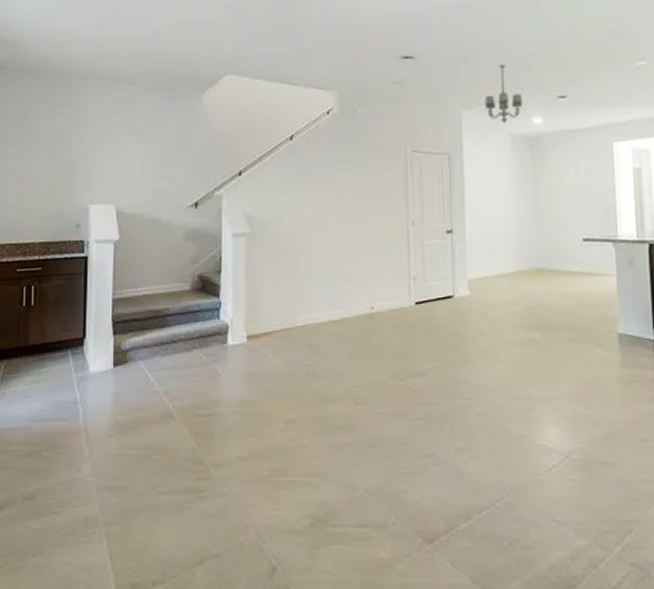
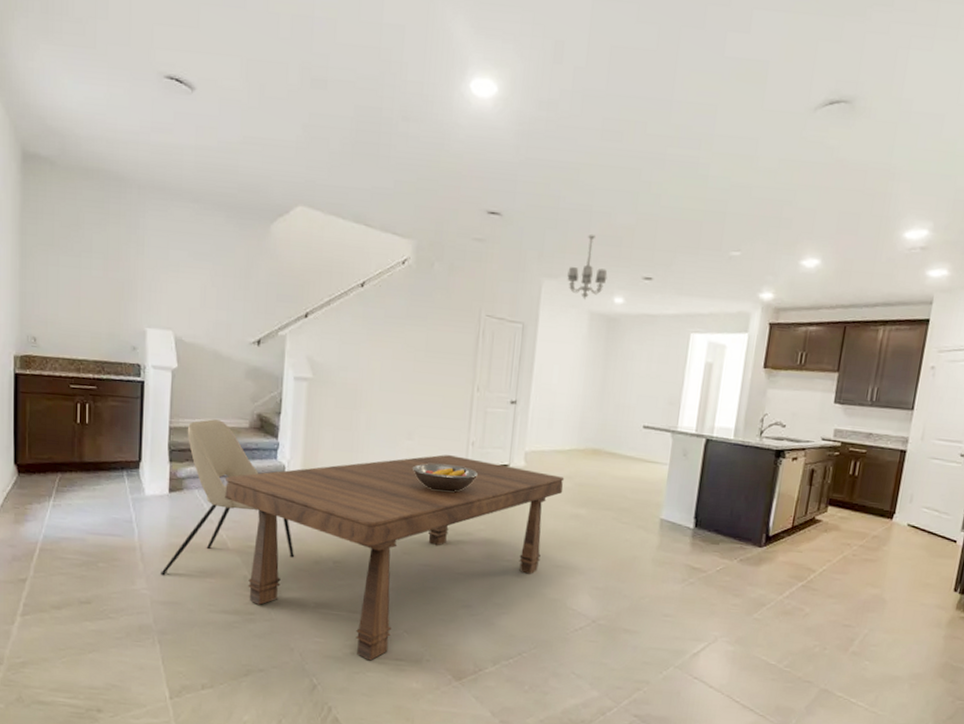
dining chair: none [107,286,244,457] -> present [161,419,295,575]
dining table: none [170,293,513,531] -> present [225,454,565,661]
fruit bowl: none [357,303,423,332] -> present [413,463,478,492]

